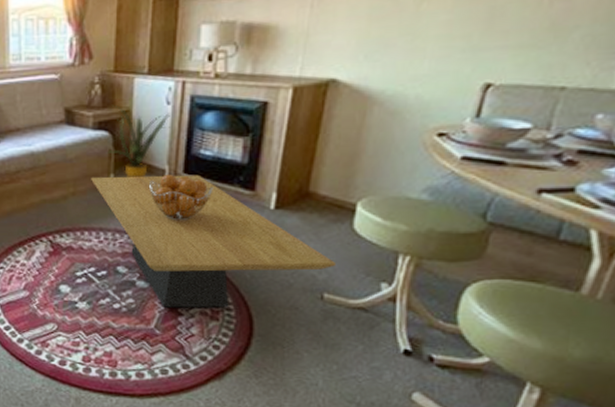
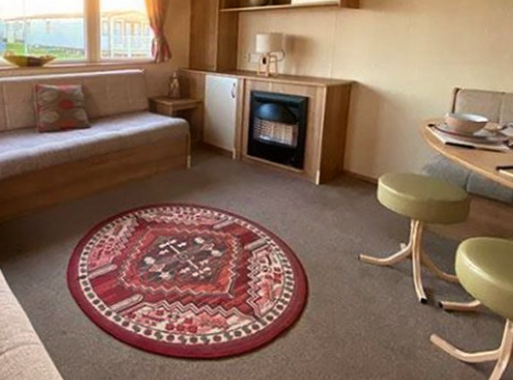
coffee table: present [91,174,337,308] -> none [171,156,368,274]
house plant: present [106,104,170,177] -> none [184,96,235,158]
fruit basket: present [149,174,214,221] -> none [220,155,272,196]

